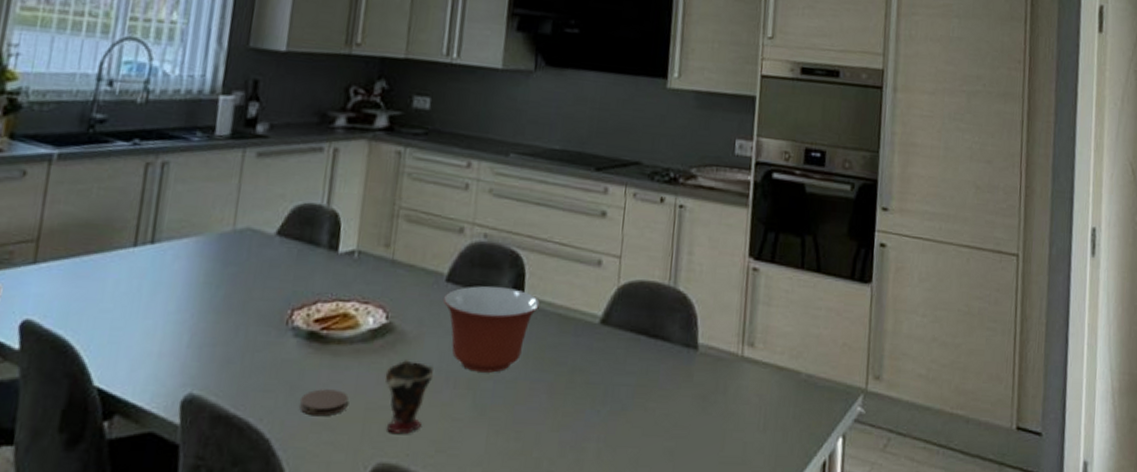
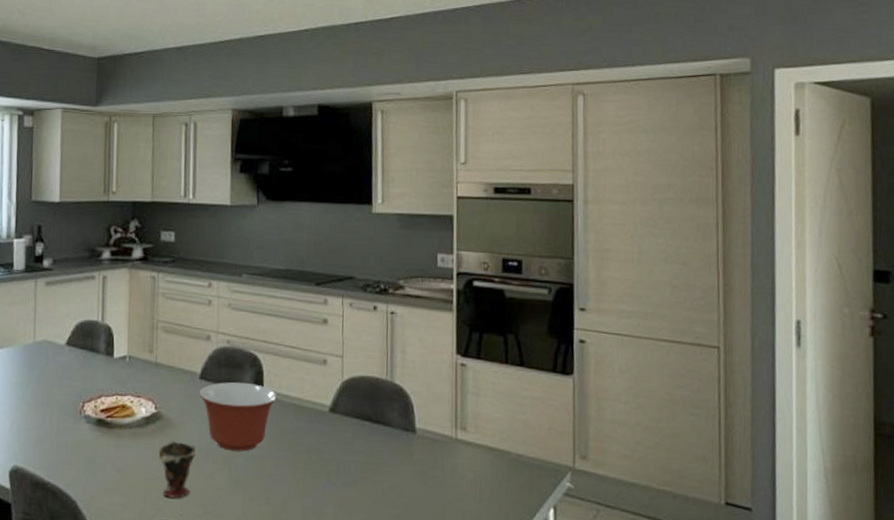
coaster: present [299,389,349,417] -> none [95,463,132,484]

